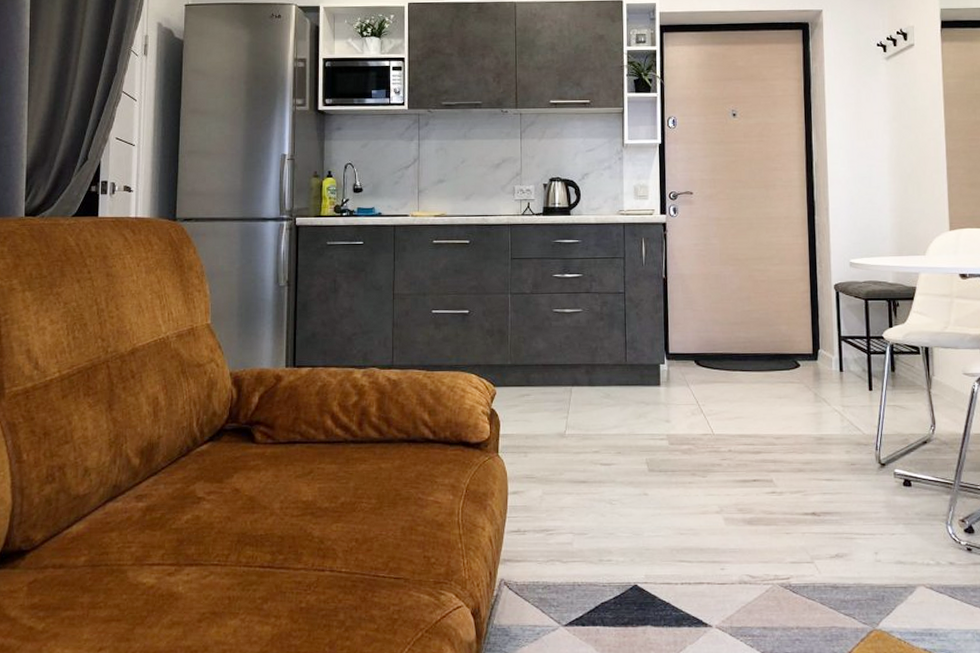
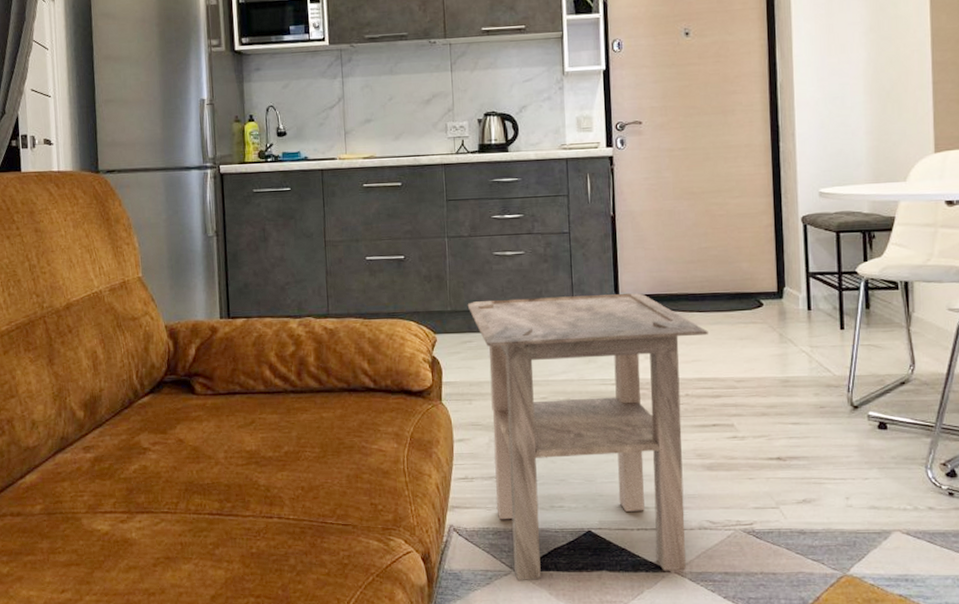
side table: none [526,352,750,636] -> present [467,293,708,580]

